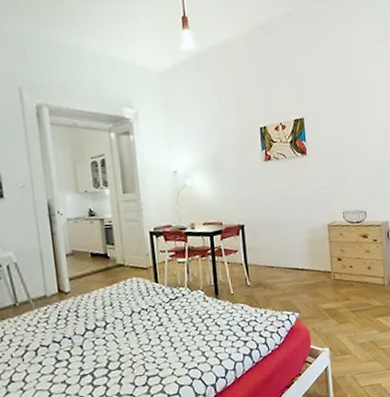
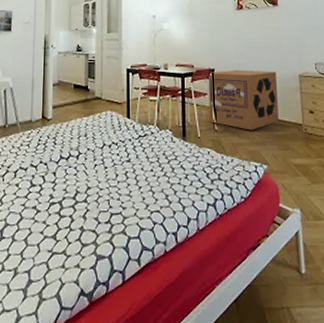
cardboard box: none [237,223,309,283] -> present [207,70,279,131]

